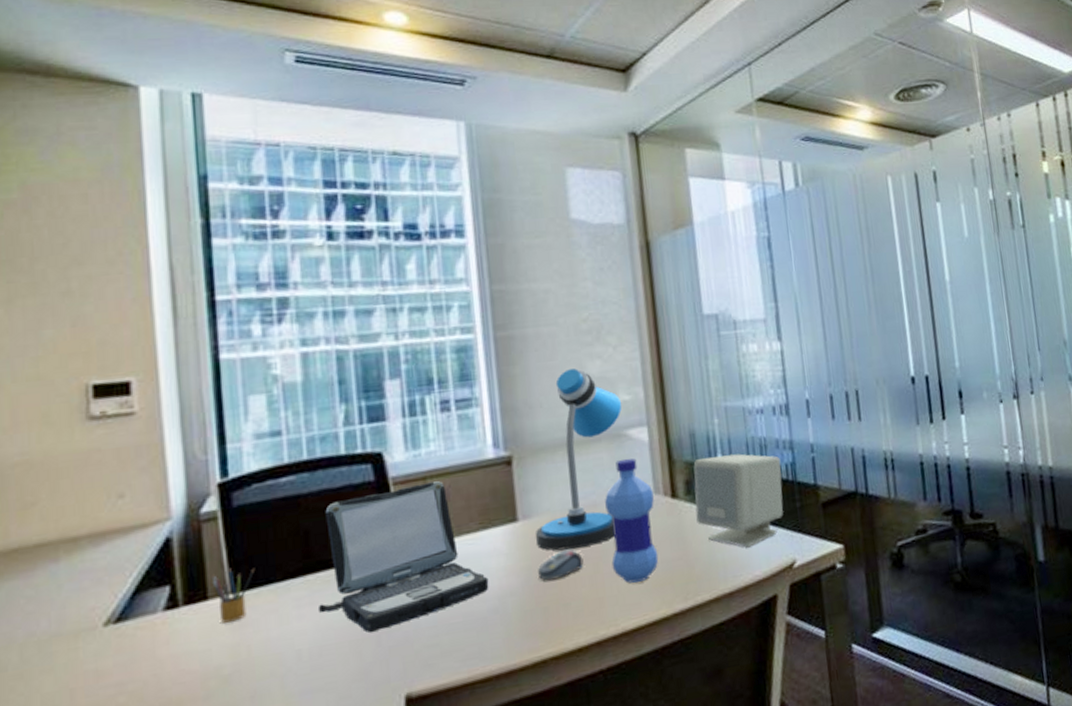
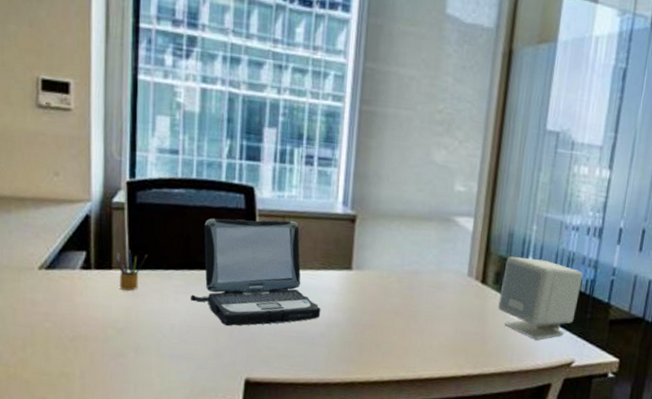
desk lamp: present [535,368,622,551] -> none [363,152,457,305]
computer mouse: present [538,549,584,581] -> none [360,302,399,324]
water bottle: present [605,458,659,583] -> none [420,240,467,344]

